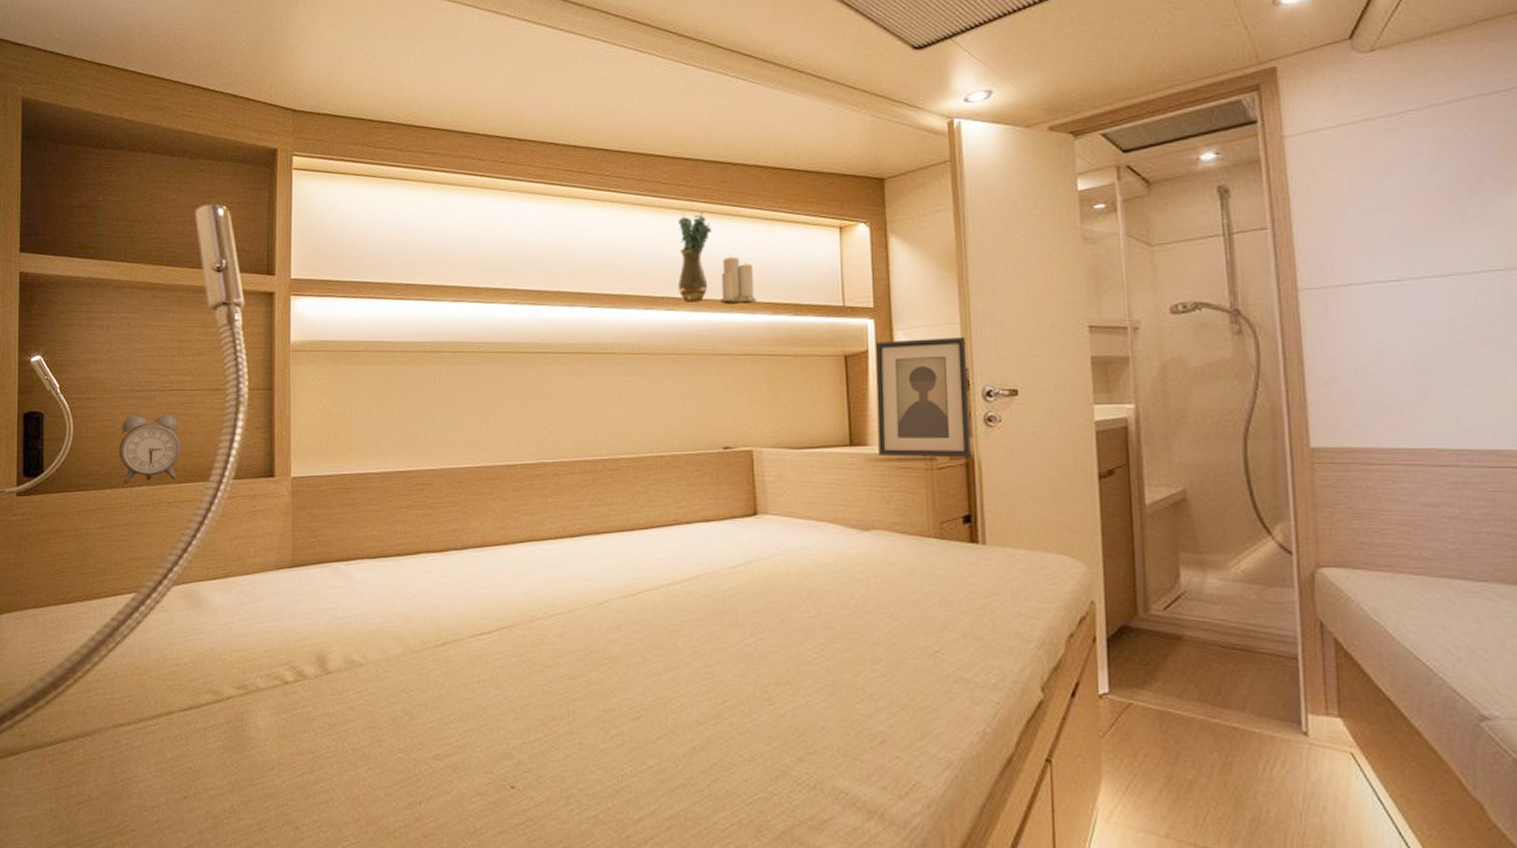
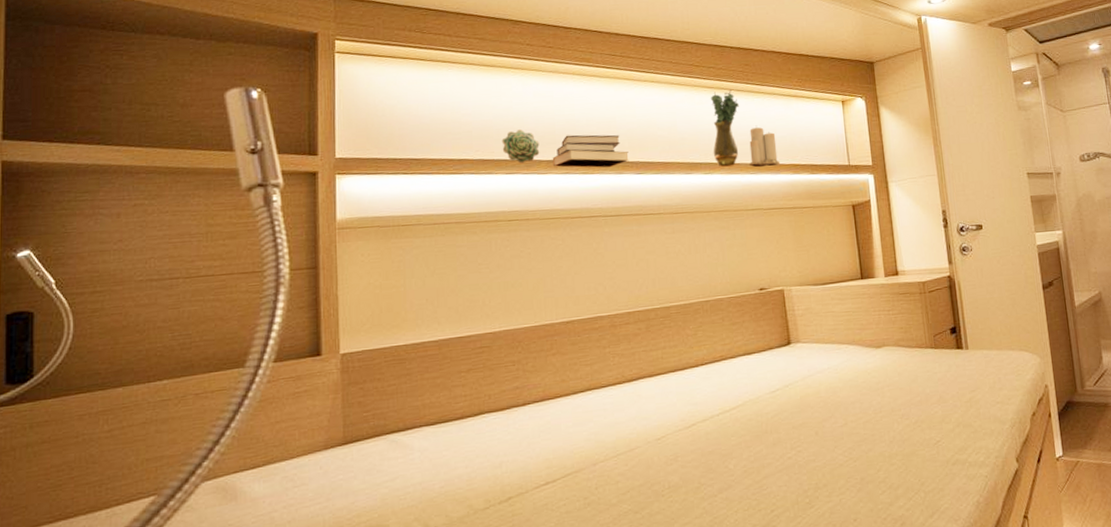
alarm clock: present [119,414,181,484] -> none [132,302,210,380]
succulent plant: none [449,253,488,291] -> present [501,129,540,163]
books: none [500,260,582,299] -> present [552,134,629,168]
picture frame: present [875,336,971,458] -> none [875,185,953,286]

